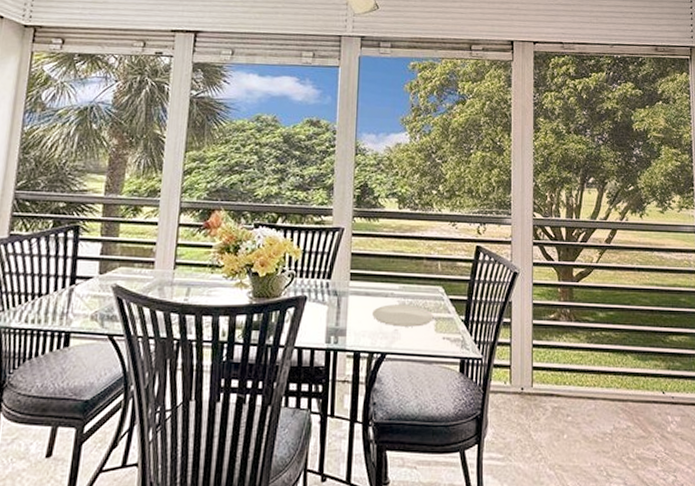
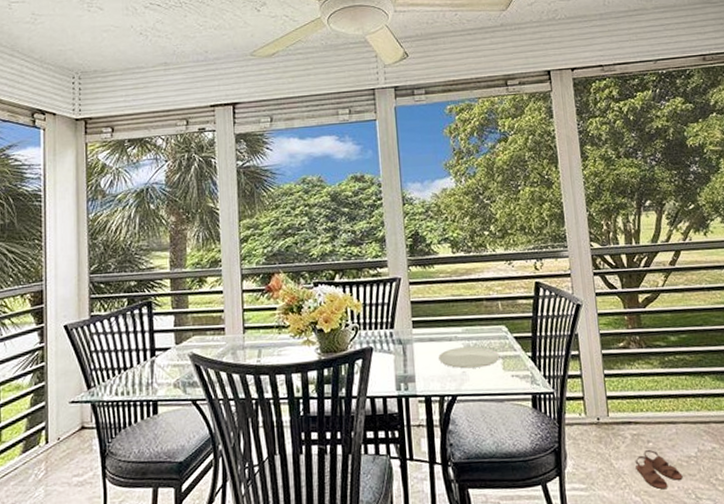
sandal: none [553,423,597,465] -> present [635,449,683,490]

